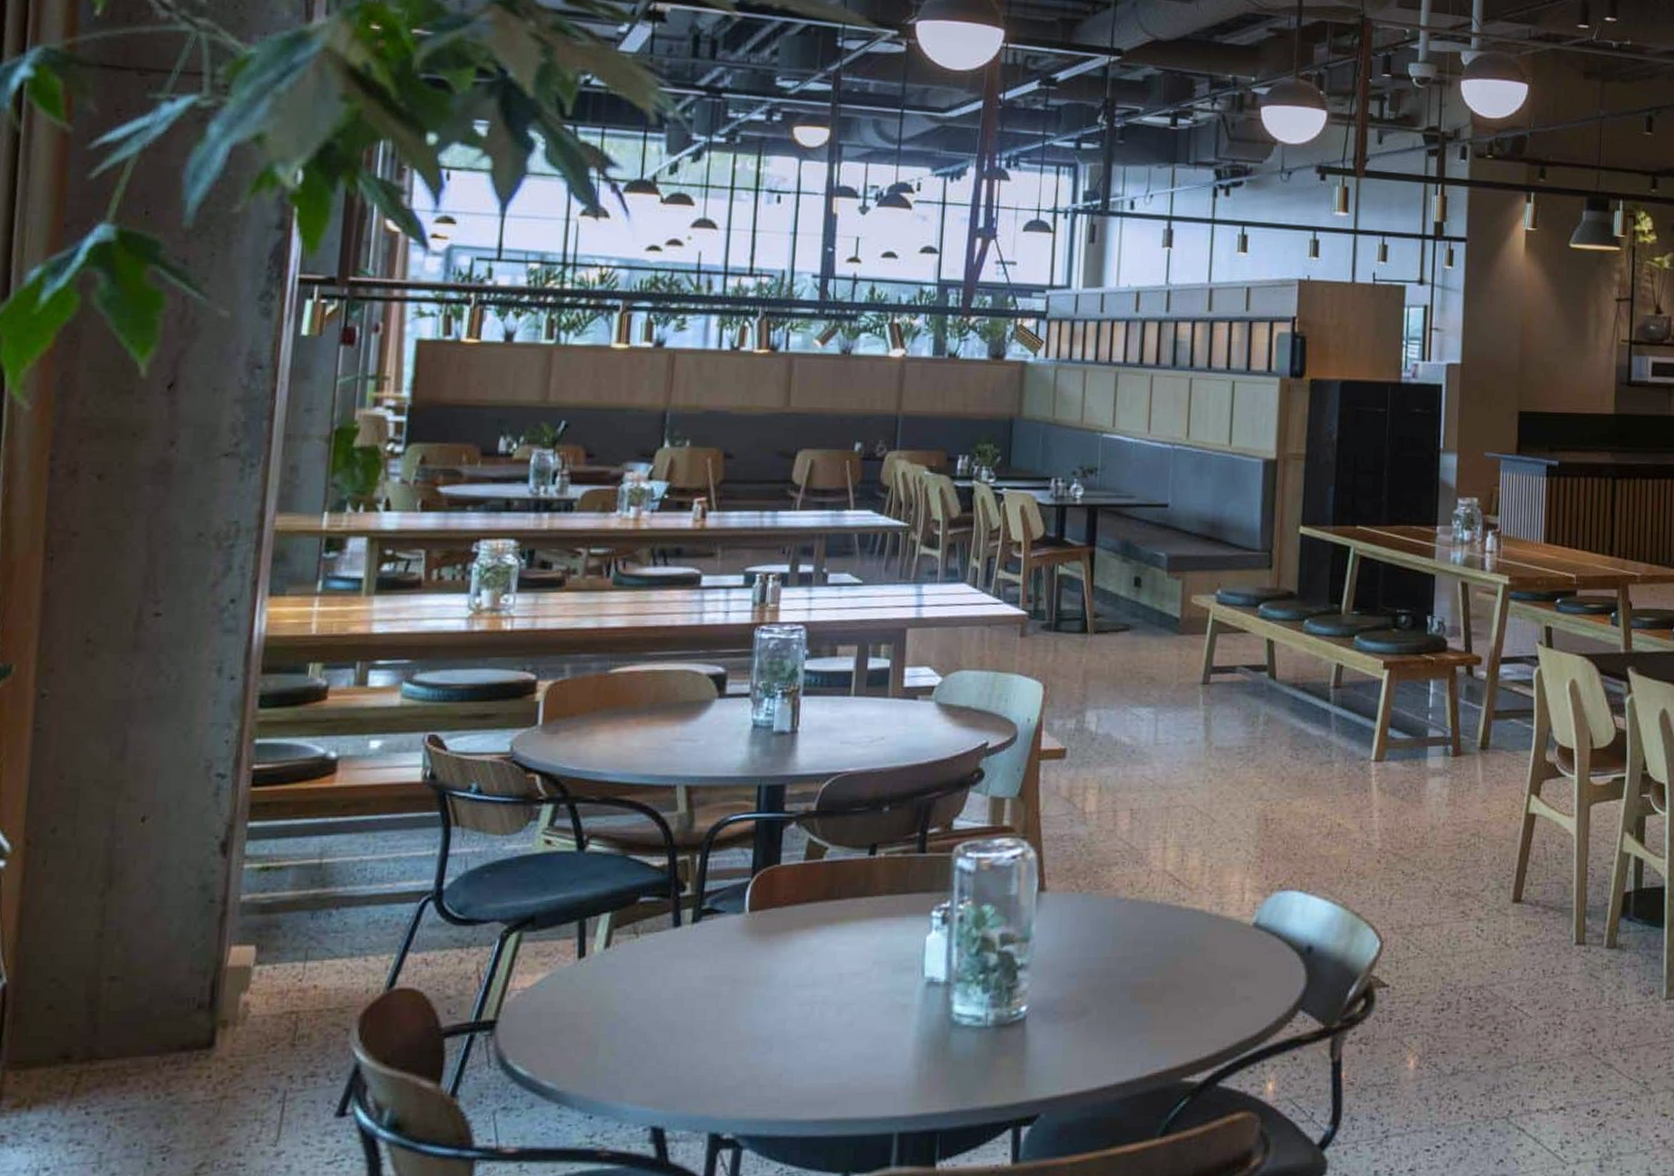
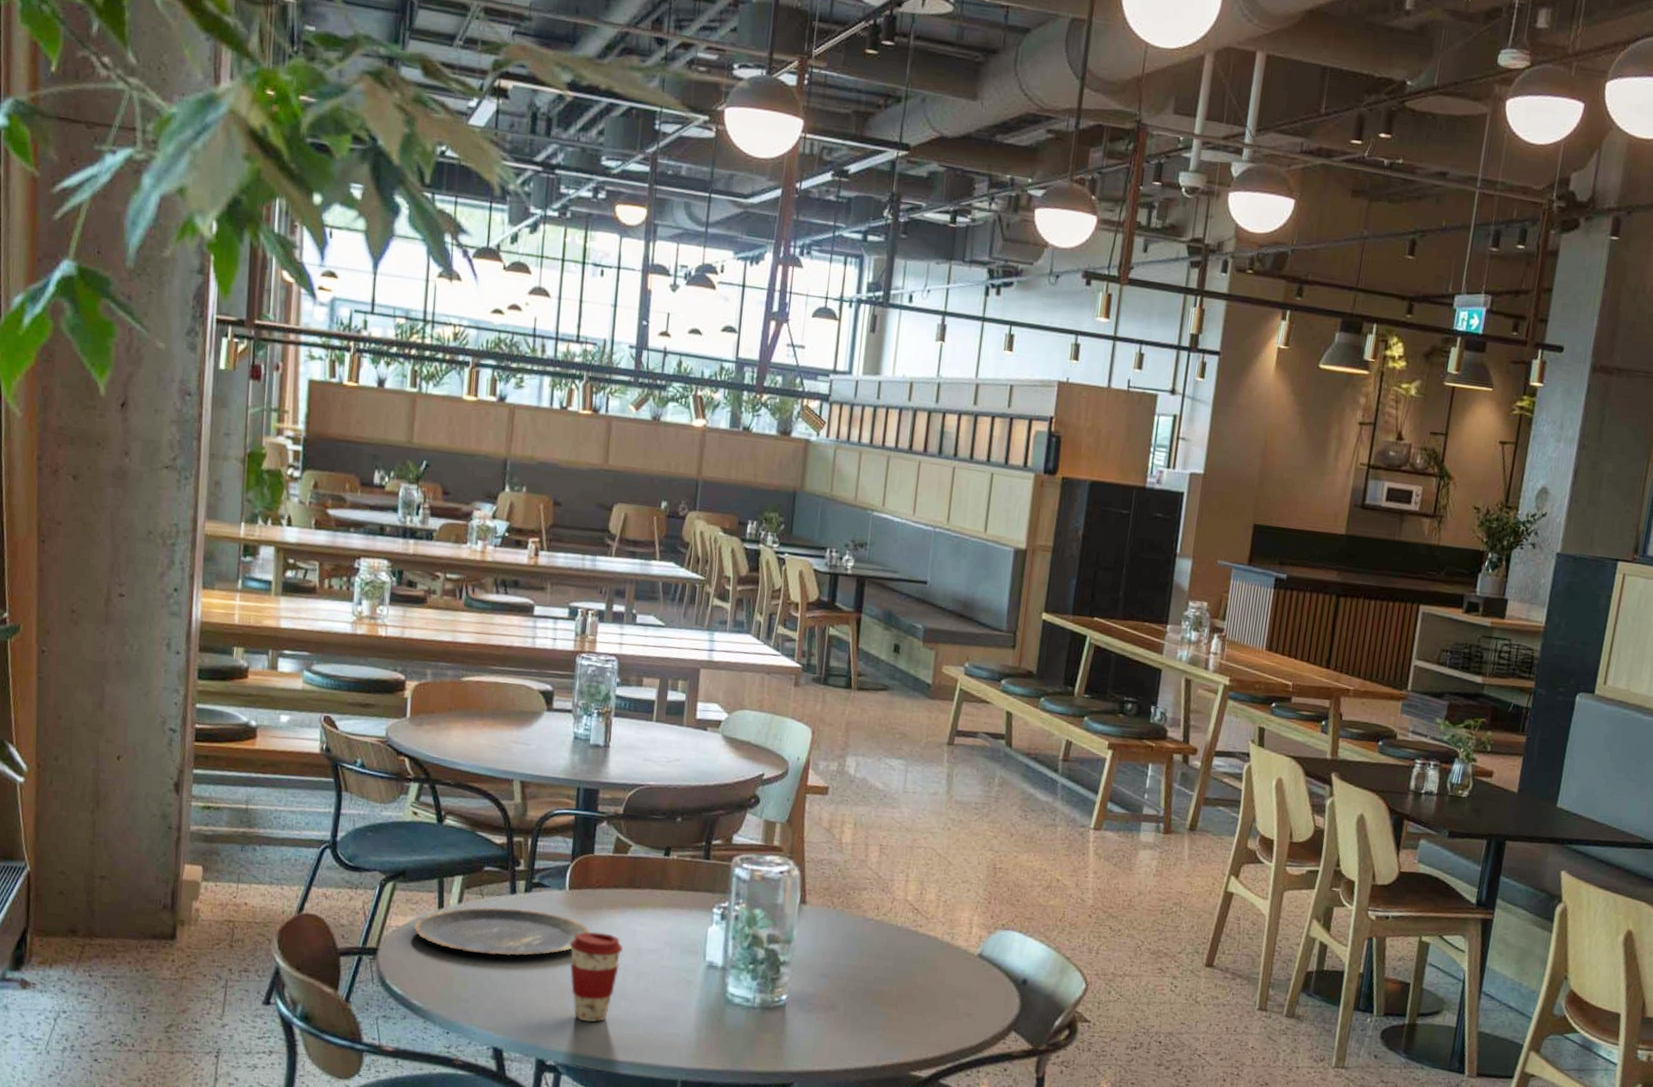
plate: none [544,944,778,1009] -> present [413,907,591,957]
coffee cup: none [751,960,819,1076] -> present [569,932,623,1022]

